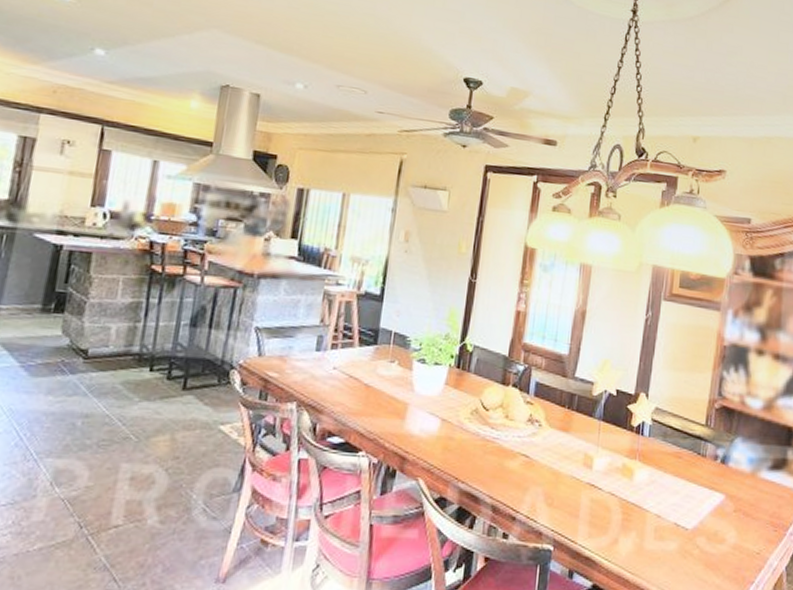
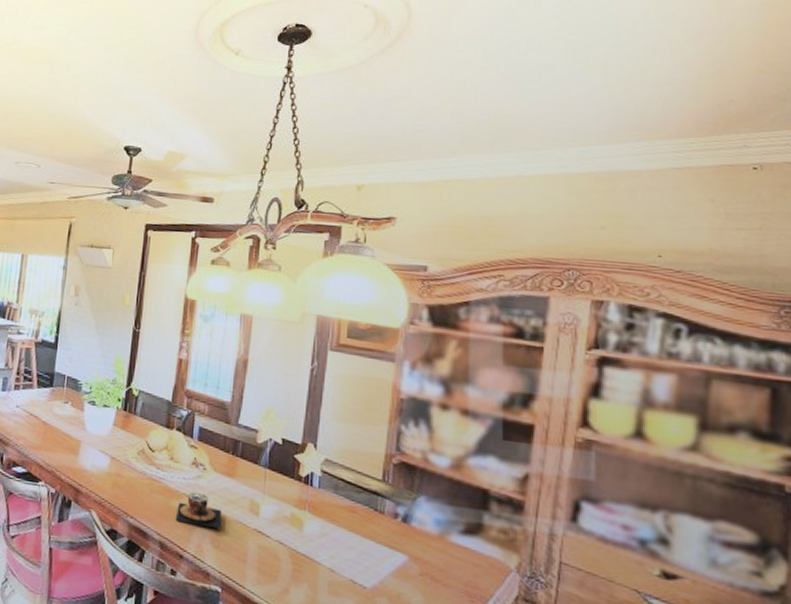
teacup: none [508,450,556,485] -> present [175,492,222,529]

